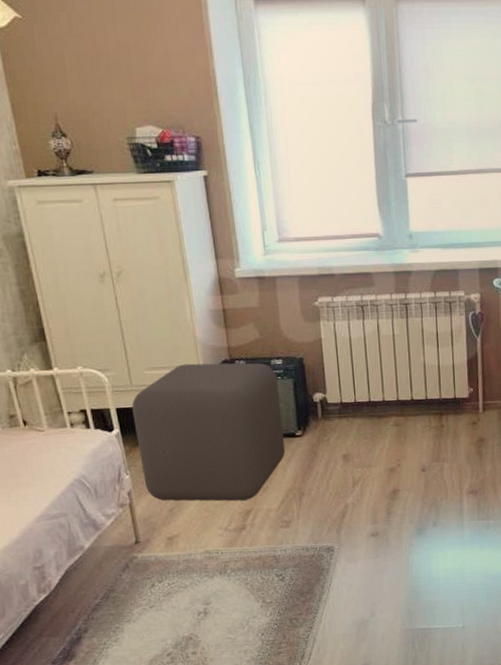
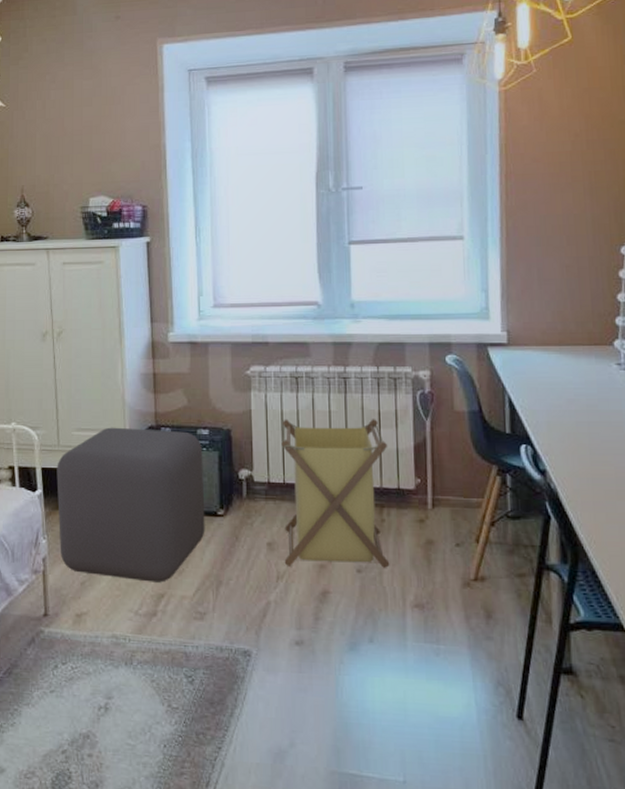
laundry basket: none [351,339,449,473] -> present [281,419,390,568]

